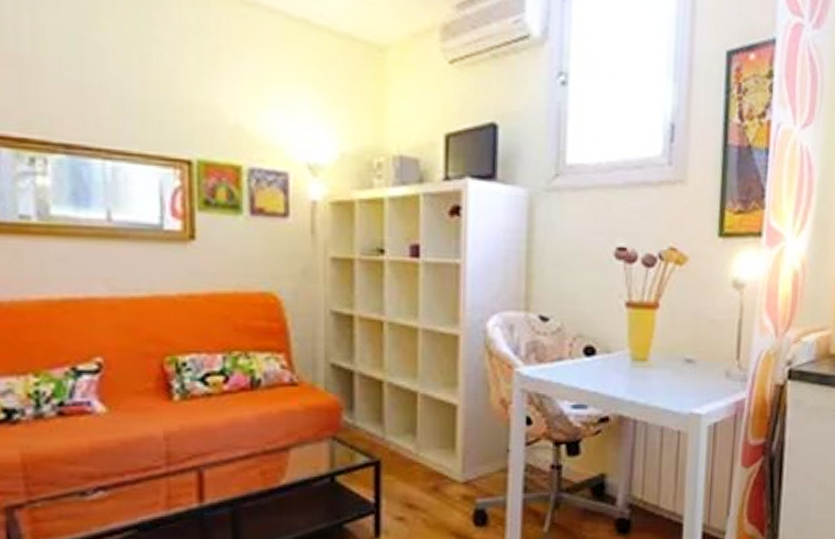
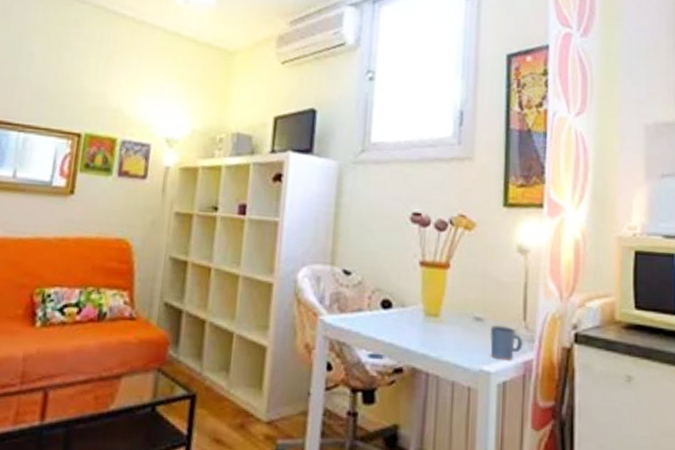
mug: none [701,365,736,402] -> present [489,325,524,361]

